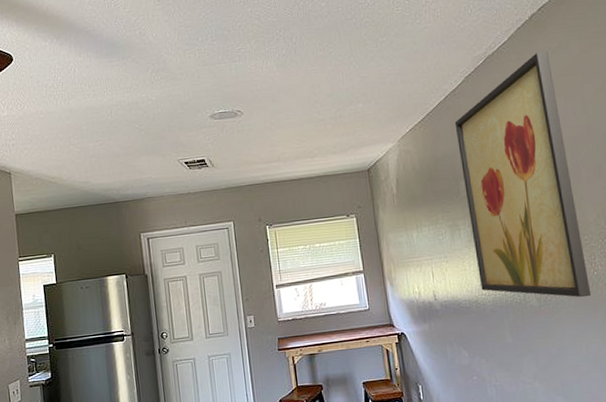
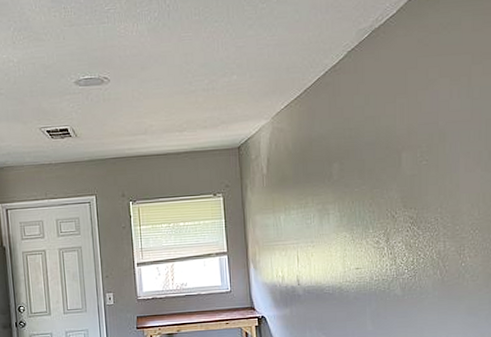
wall art: present [454,51,592,298] -> none [332,27,457,289]

